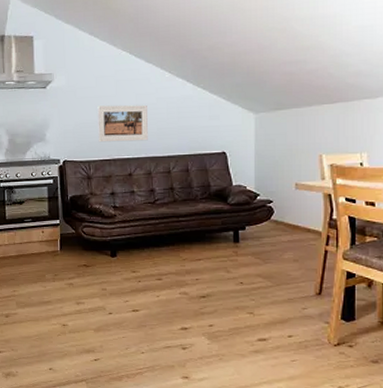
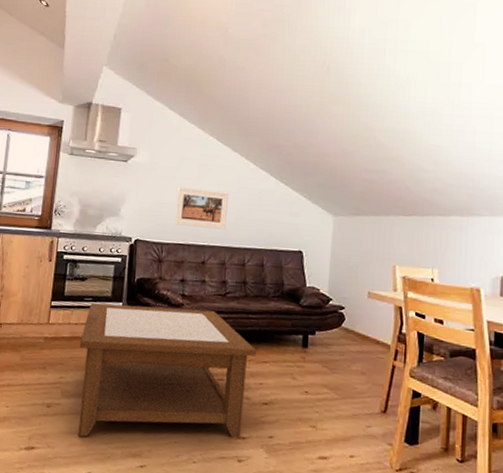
coffee table: none [26,218,190,340] -> present [78,303,257,439]

